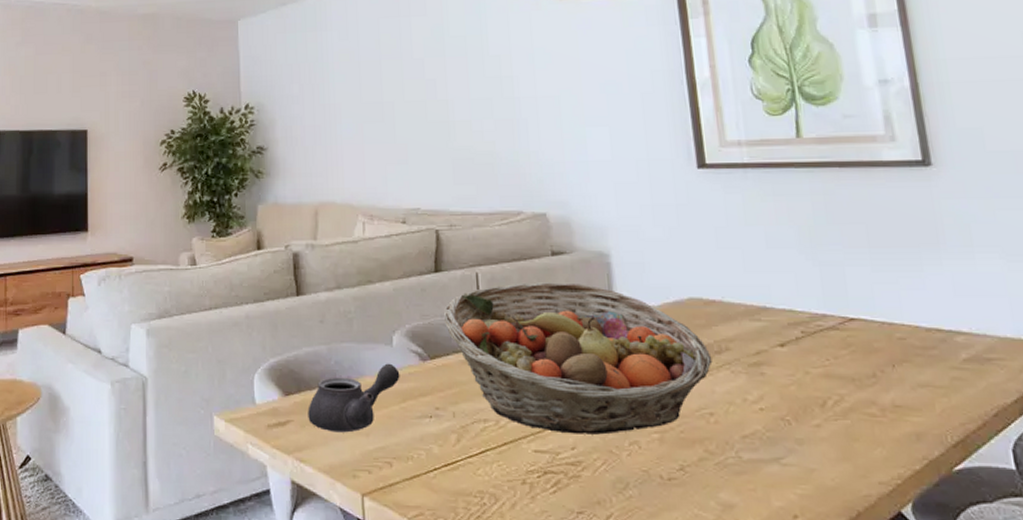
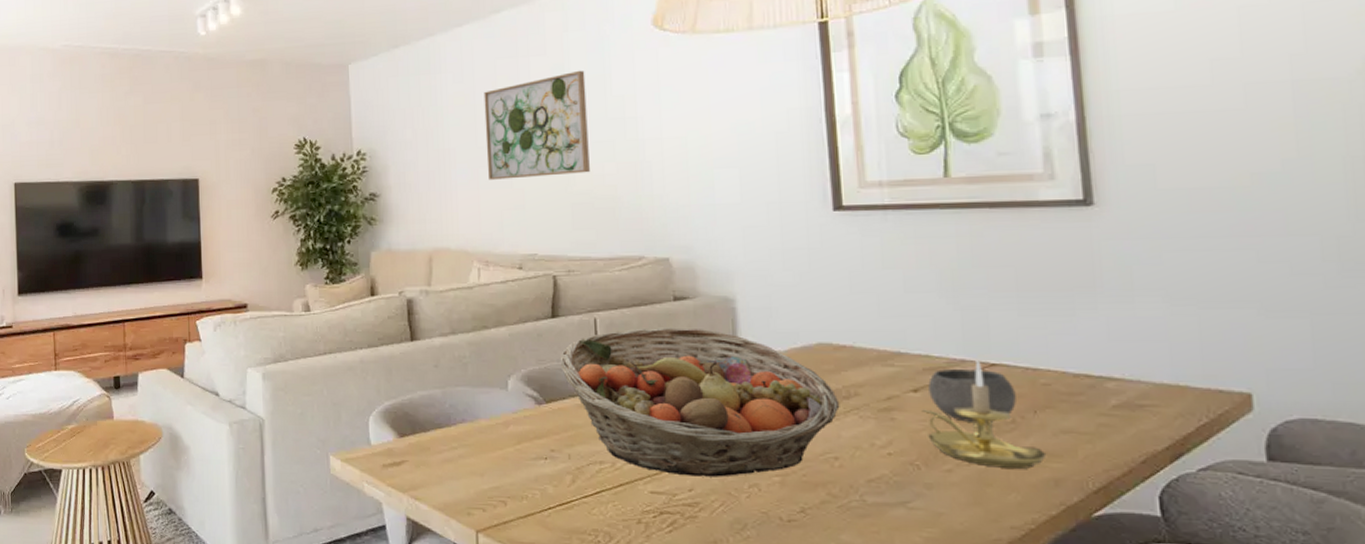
teapot: present [308,363,400,433] -> none [422,407,515,473]
wall art: none [368,30,469,135] -> present [484,70,590,180]
candle holder: none [789,315,907,423] -> present [921,360,1047,469]
bowl: none [793,323,876,377] -> present [928,368,1016,423]

